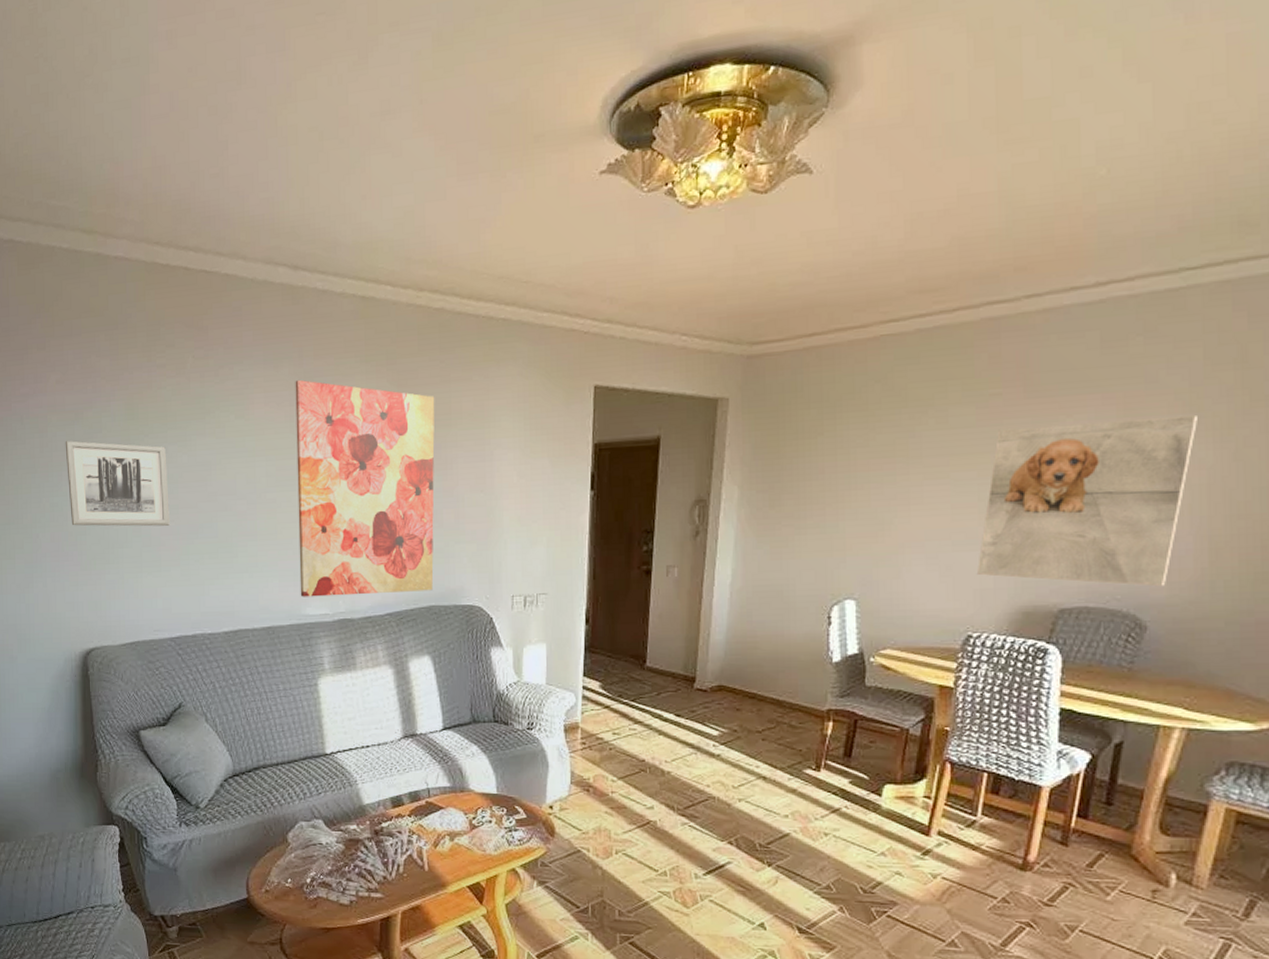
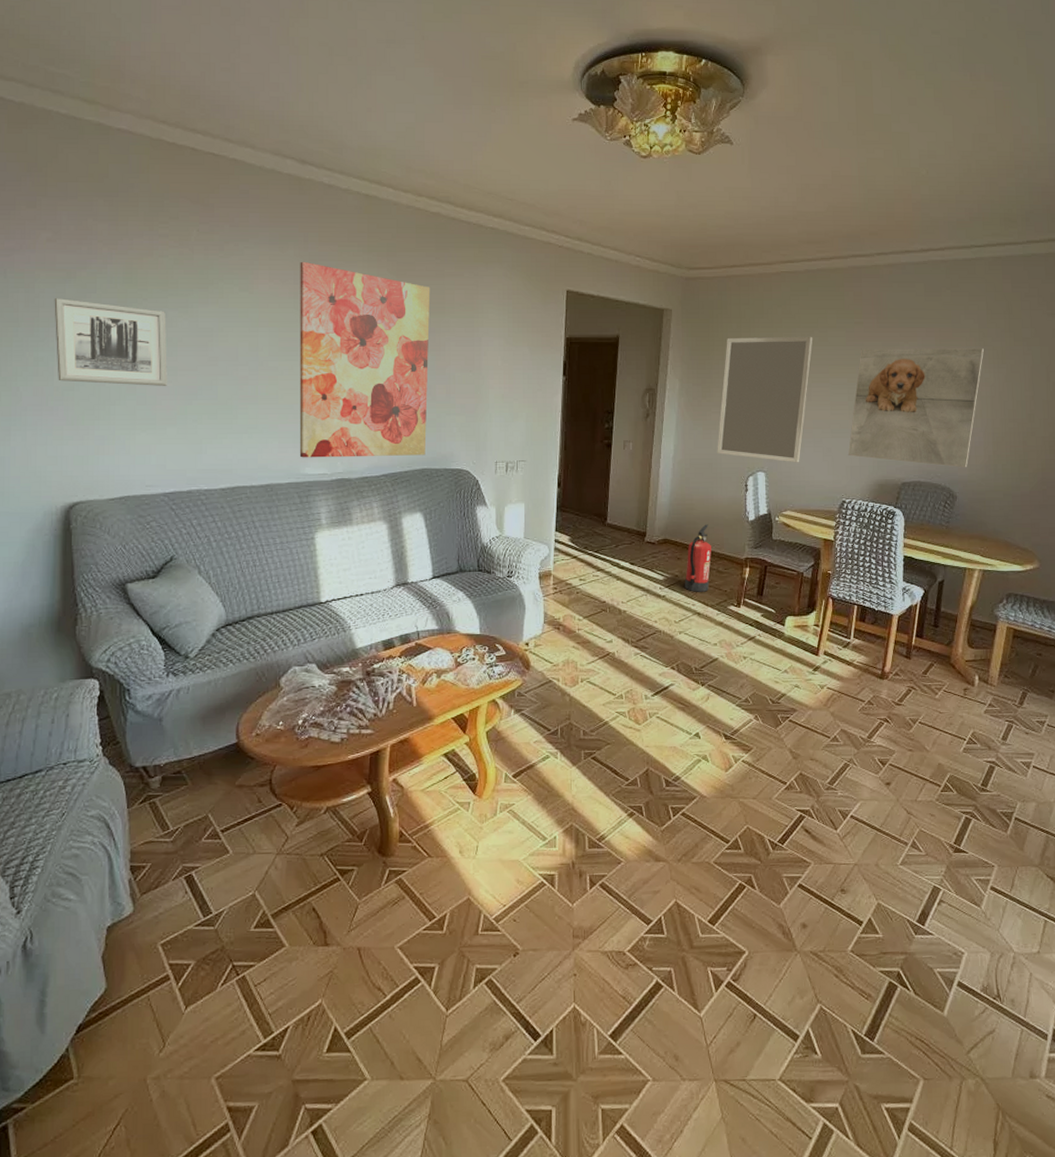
fire extinguisher: none [745,667,781,751] -> present [684,524,711,592]
home mirror: none [789,418,927,587] -> present [717,336,813,463]

